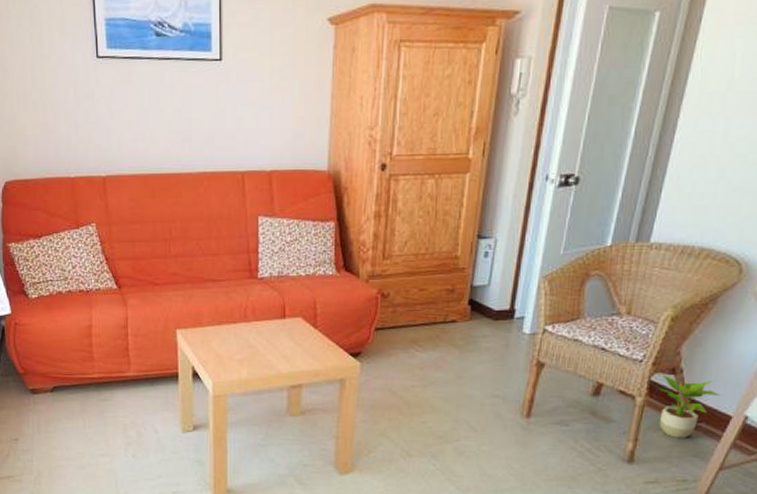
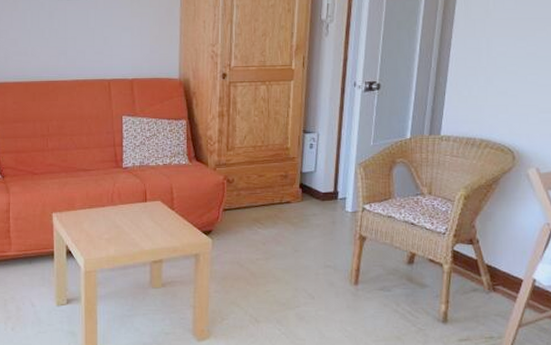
potted plant: present [657,376,721,438] -> none [460,246,512,300]

